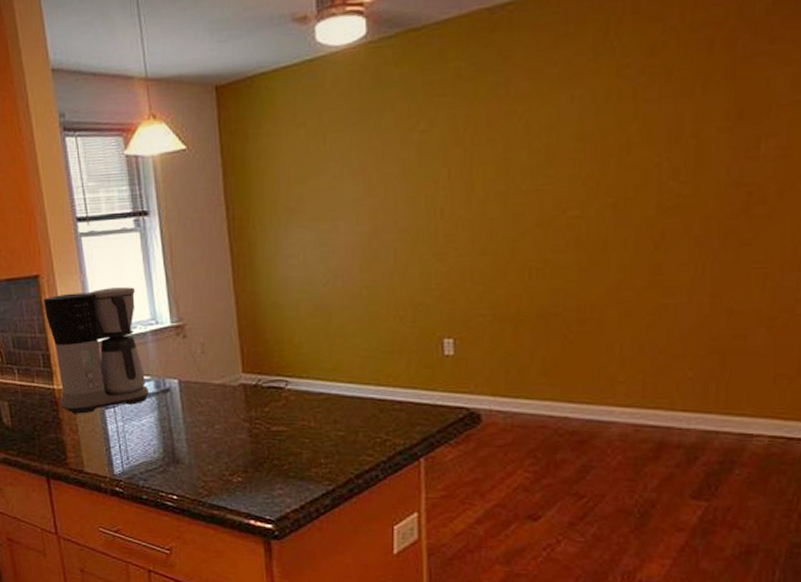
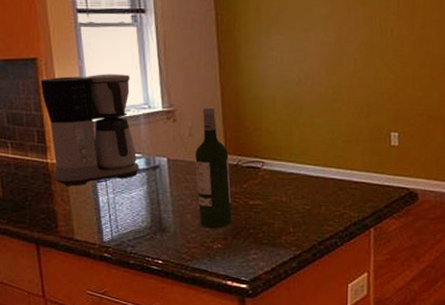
wine bottle: none [209,319,253,459] -> present [195,107,232,228]

